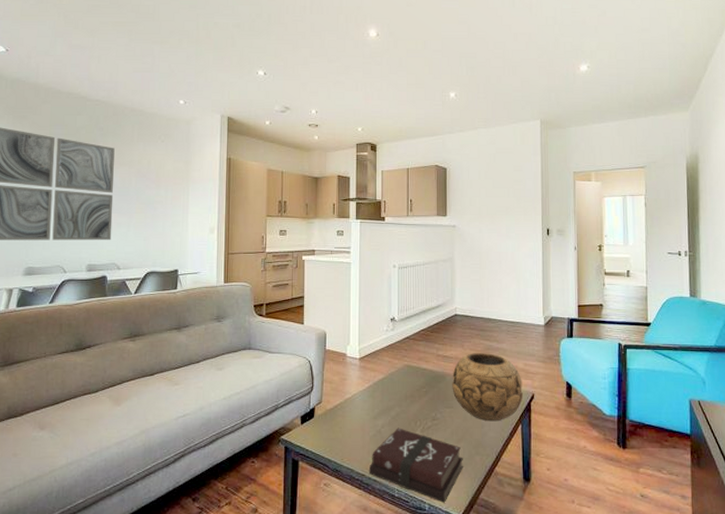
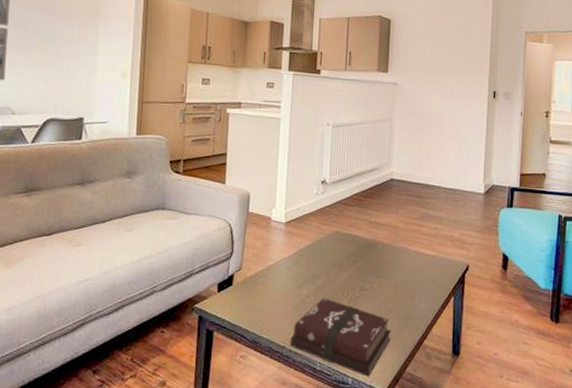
decorative bowl: present [452,353,524,422] -> none [383,220,458,293]

